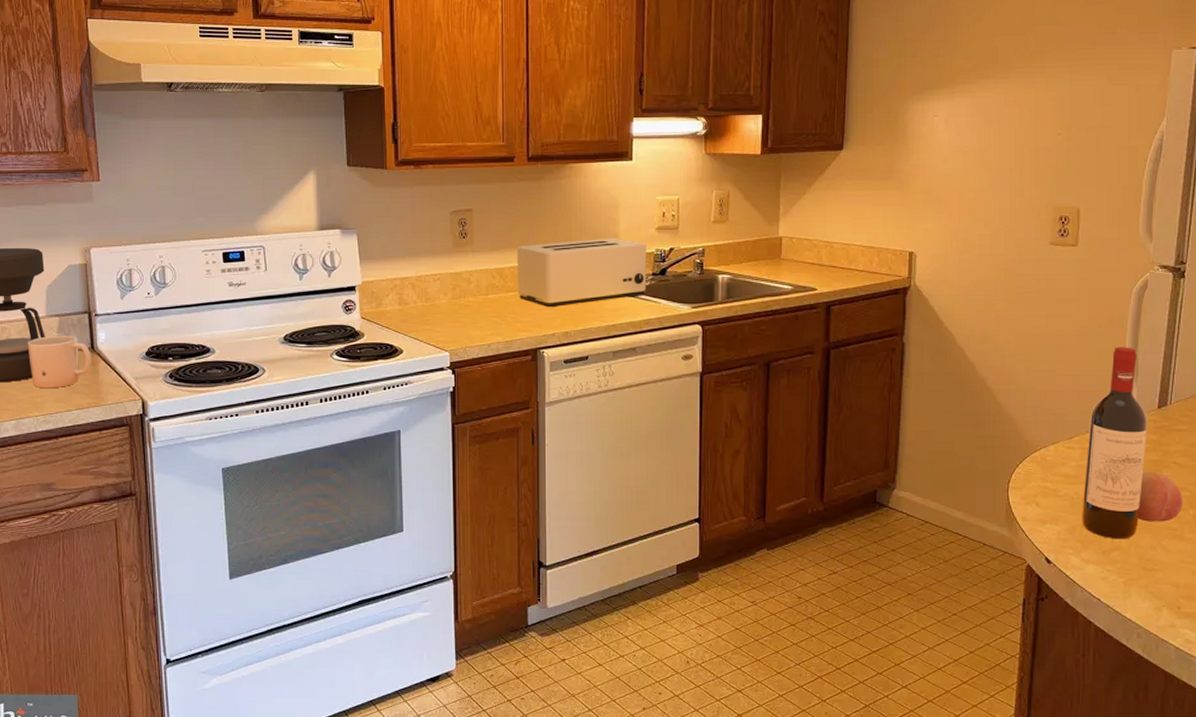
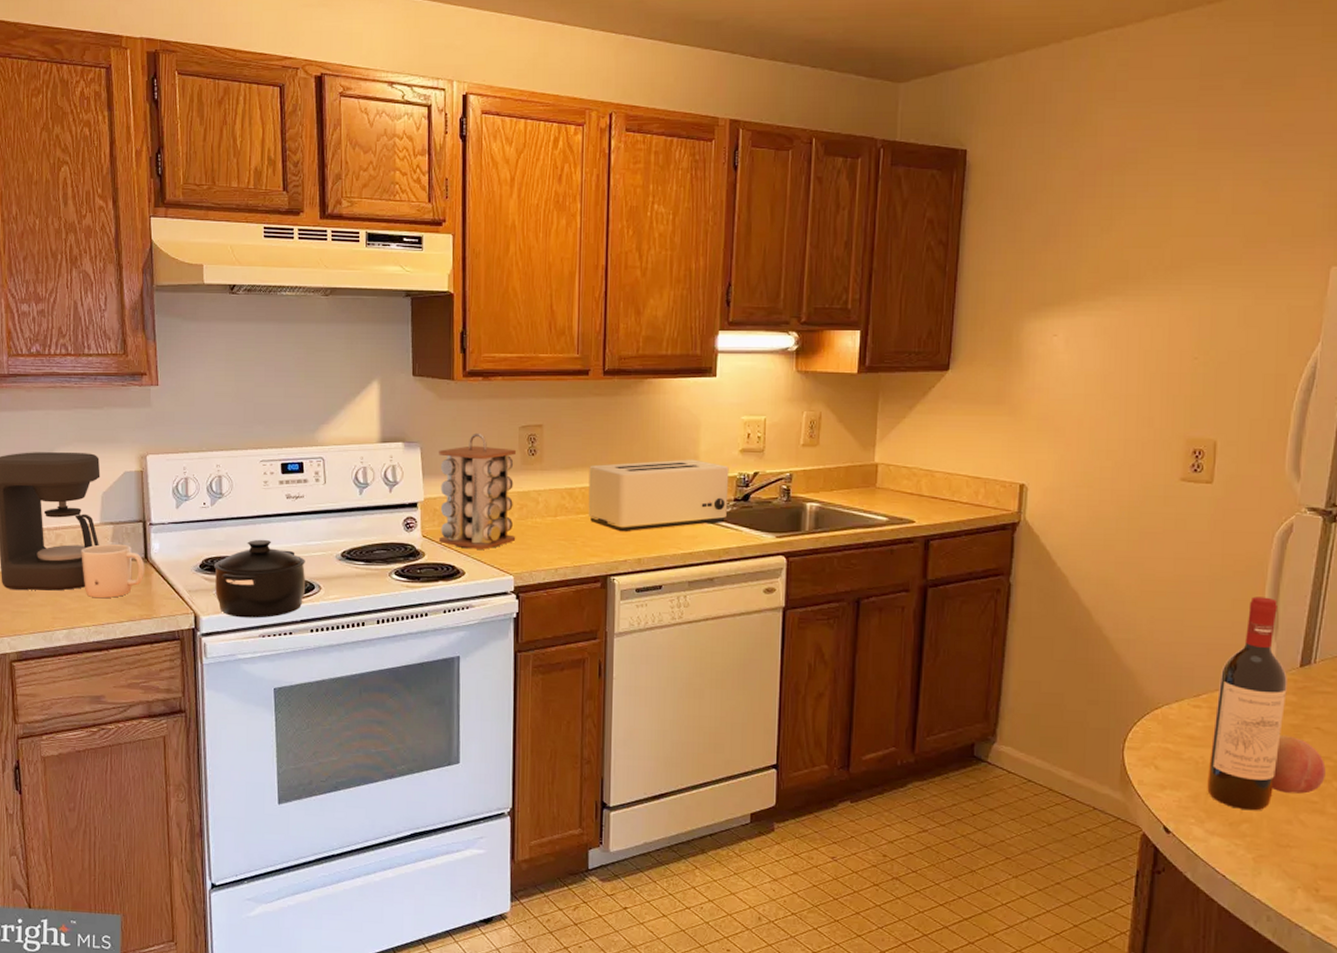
saucepan: none [159,326,250,402] -> present [213,539,306,619]
spice rack: none [375,218,450,328] -> present [439,432,517,550]

